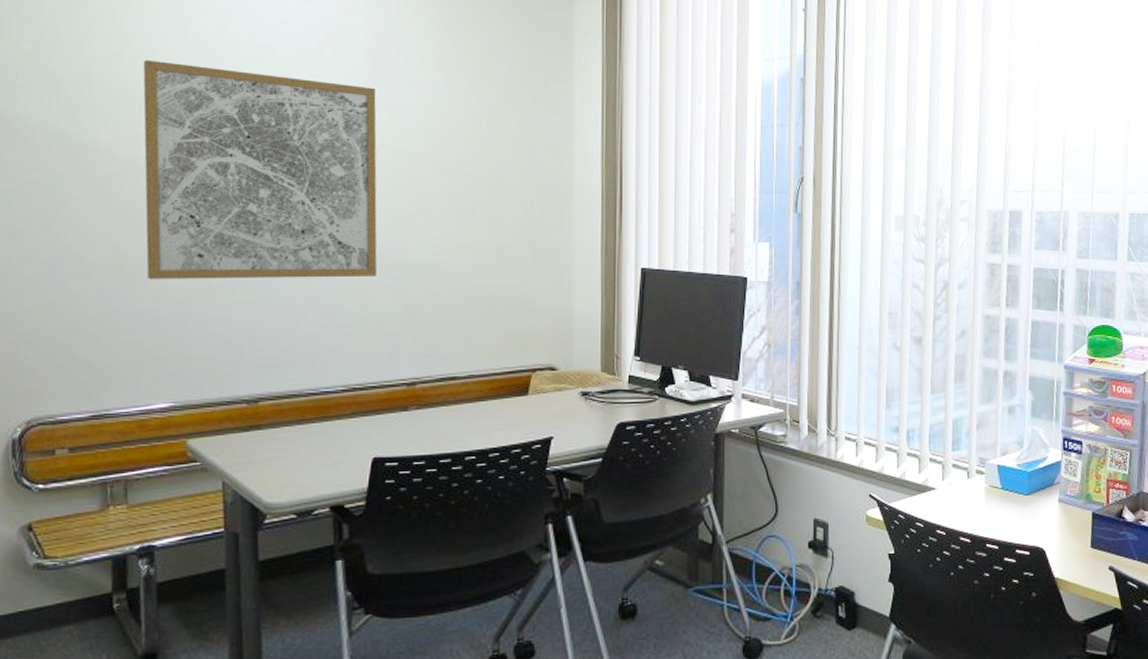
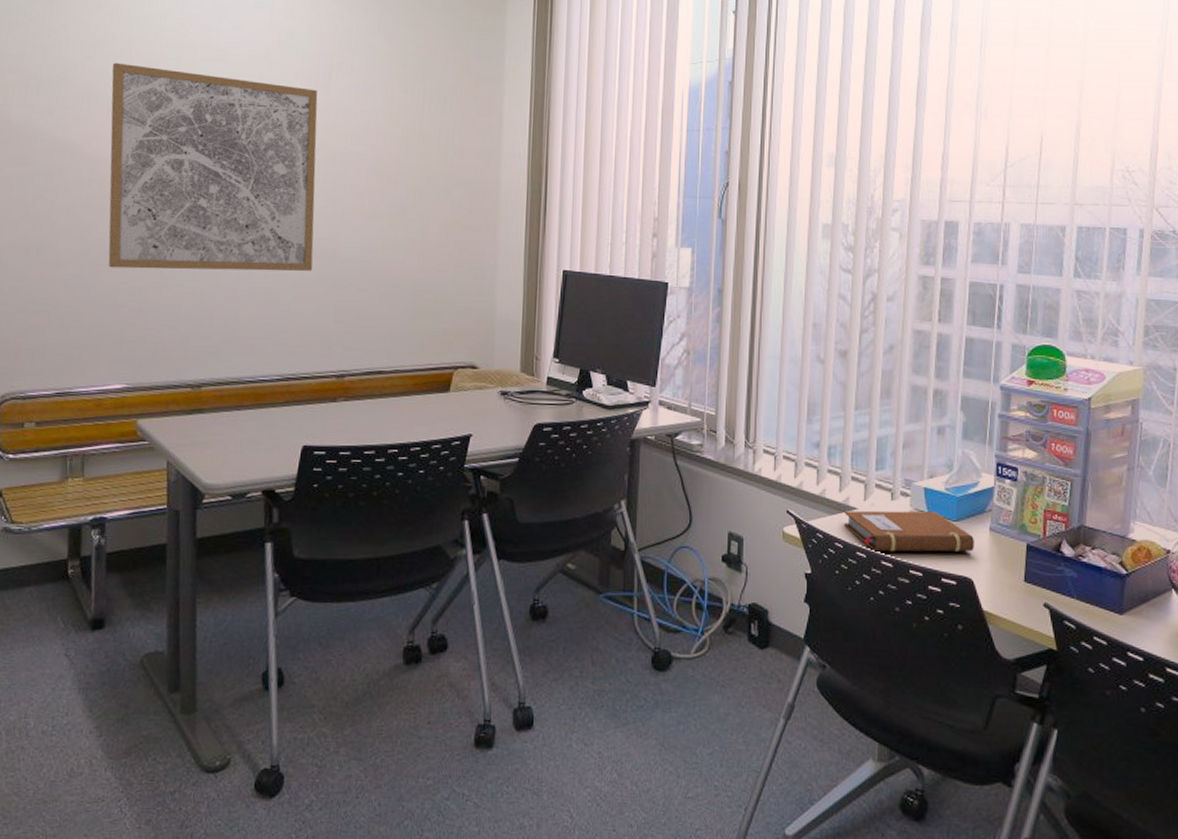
notebook: none [924,488,1045,529] -> present [844,510,974,552]

